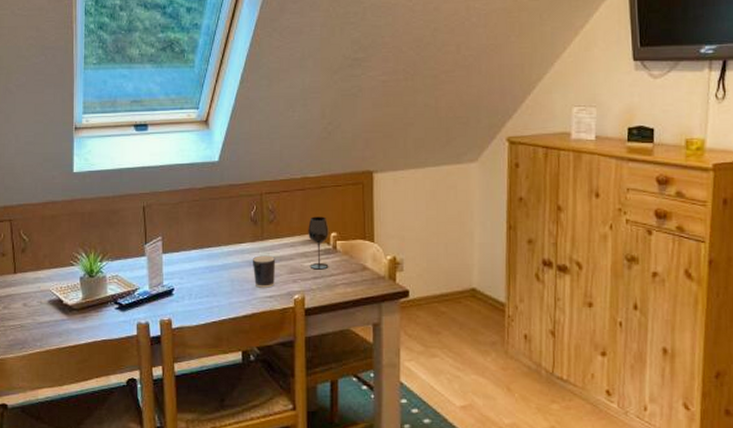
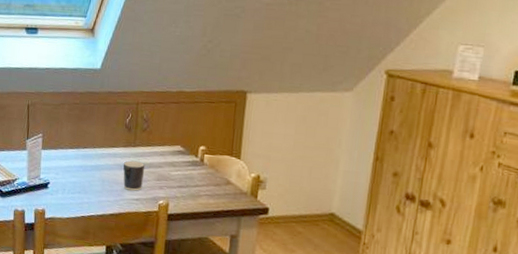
wine glass: present [308,216,329,270] -> none [176,129,199,180]

